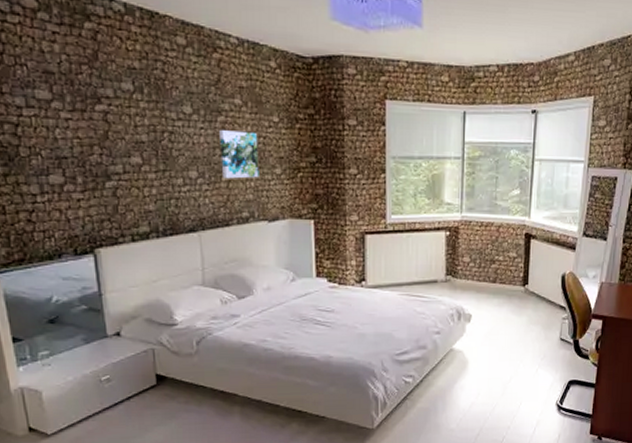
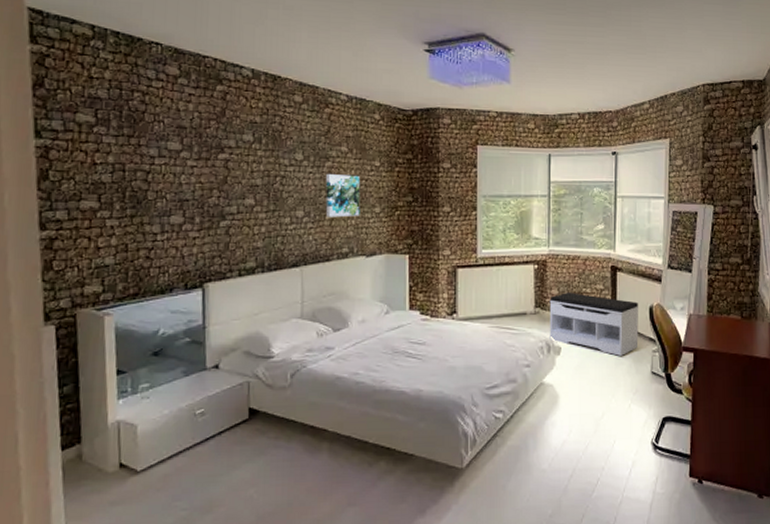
bench: none [460,260,552,323] -> present [549,293,639,356]

